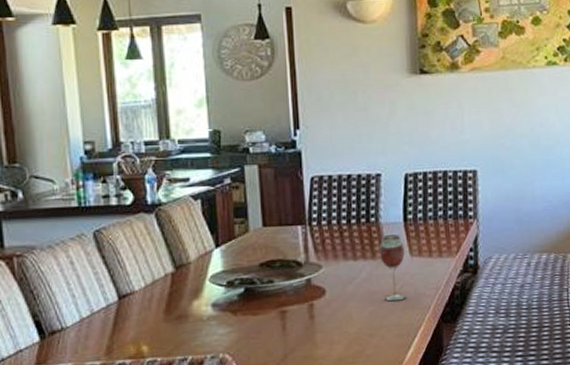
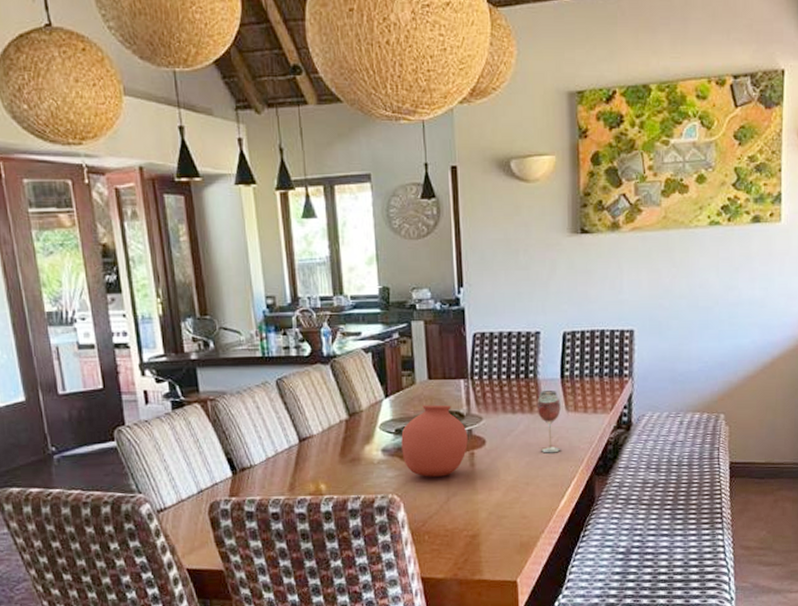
pottery: none [233,253,307,333] -> present [401,405,468,477]

